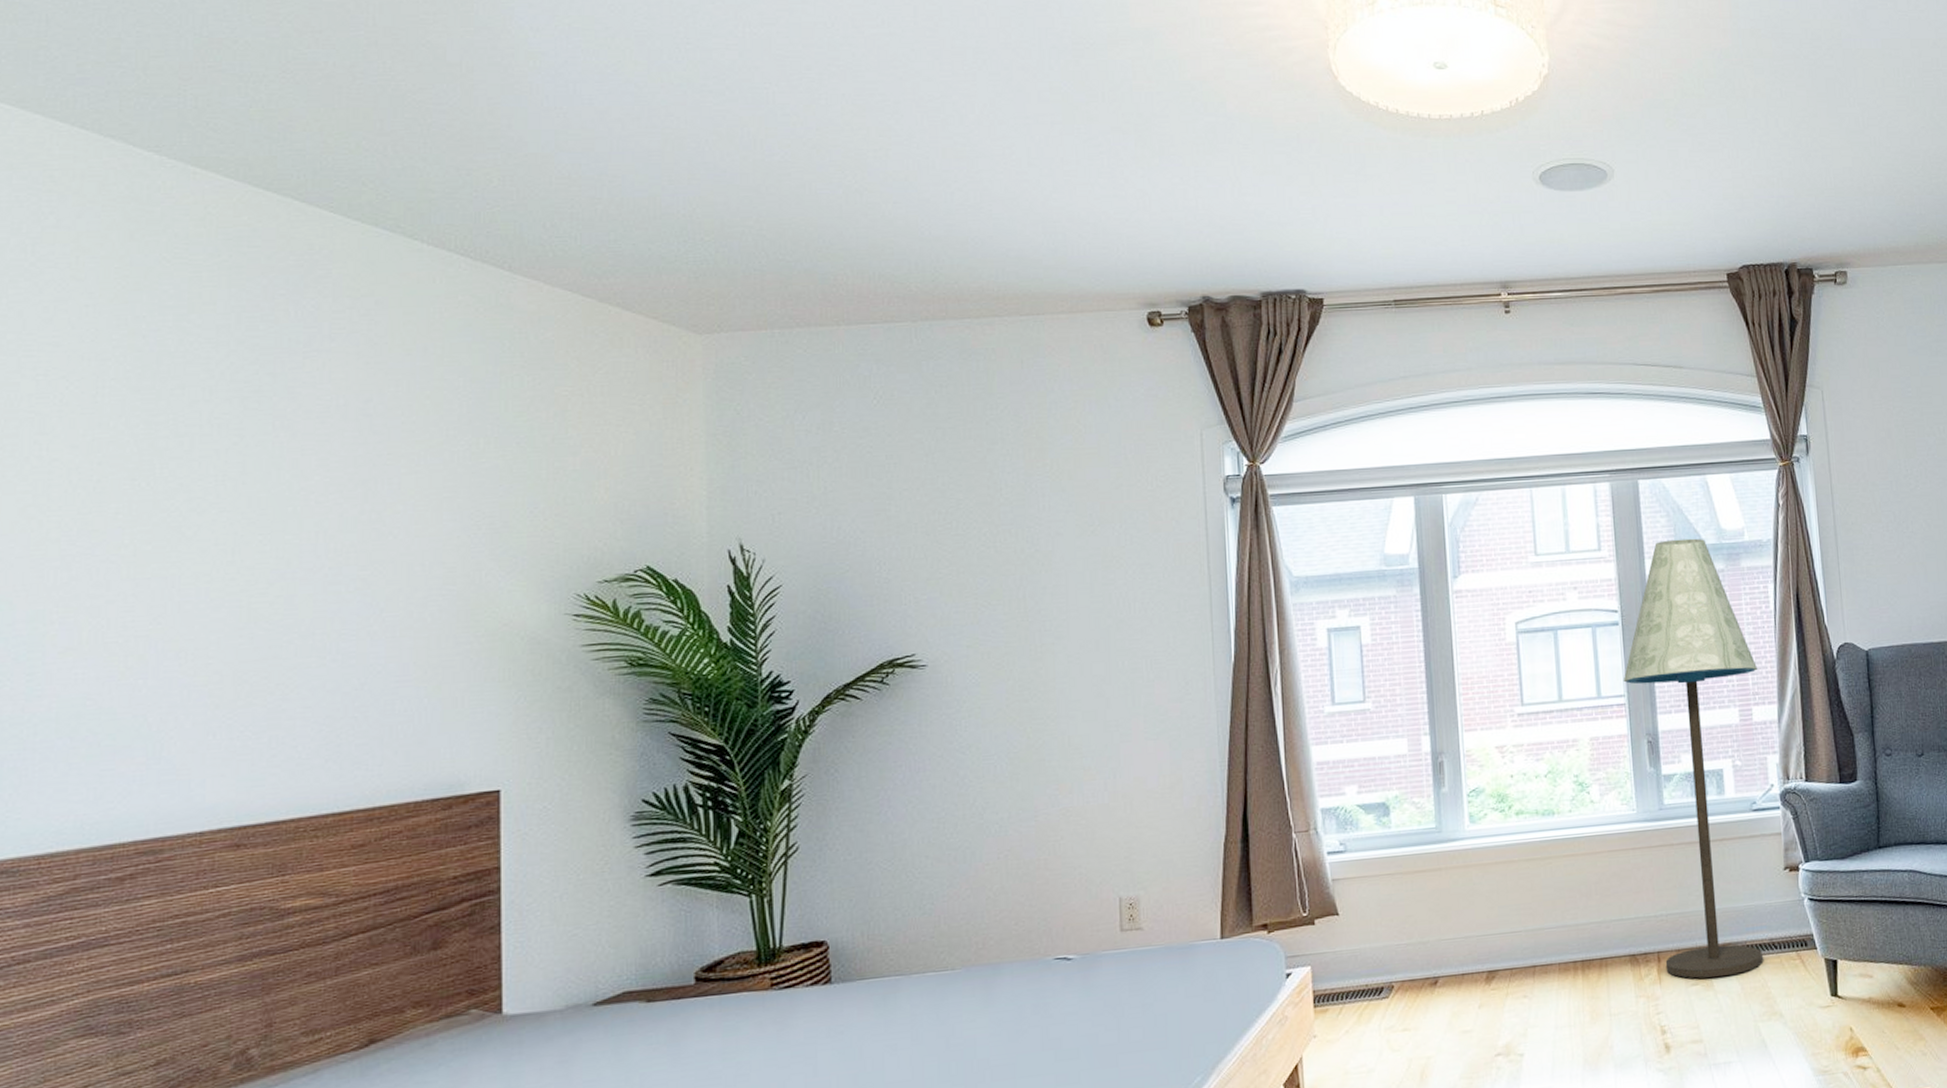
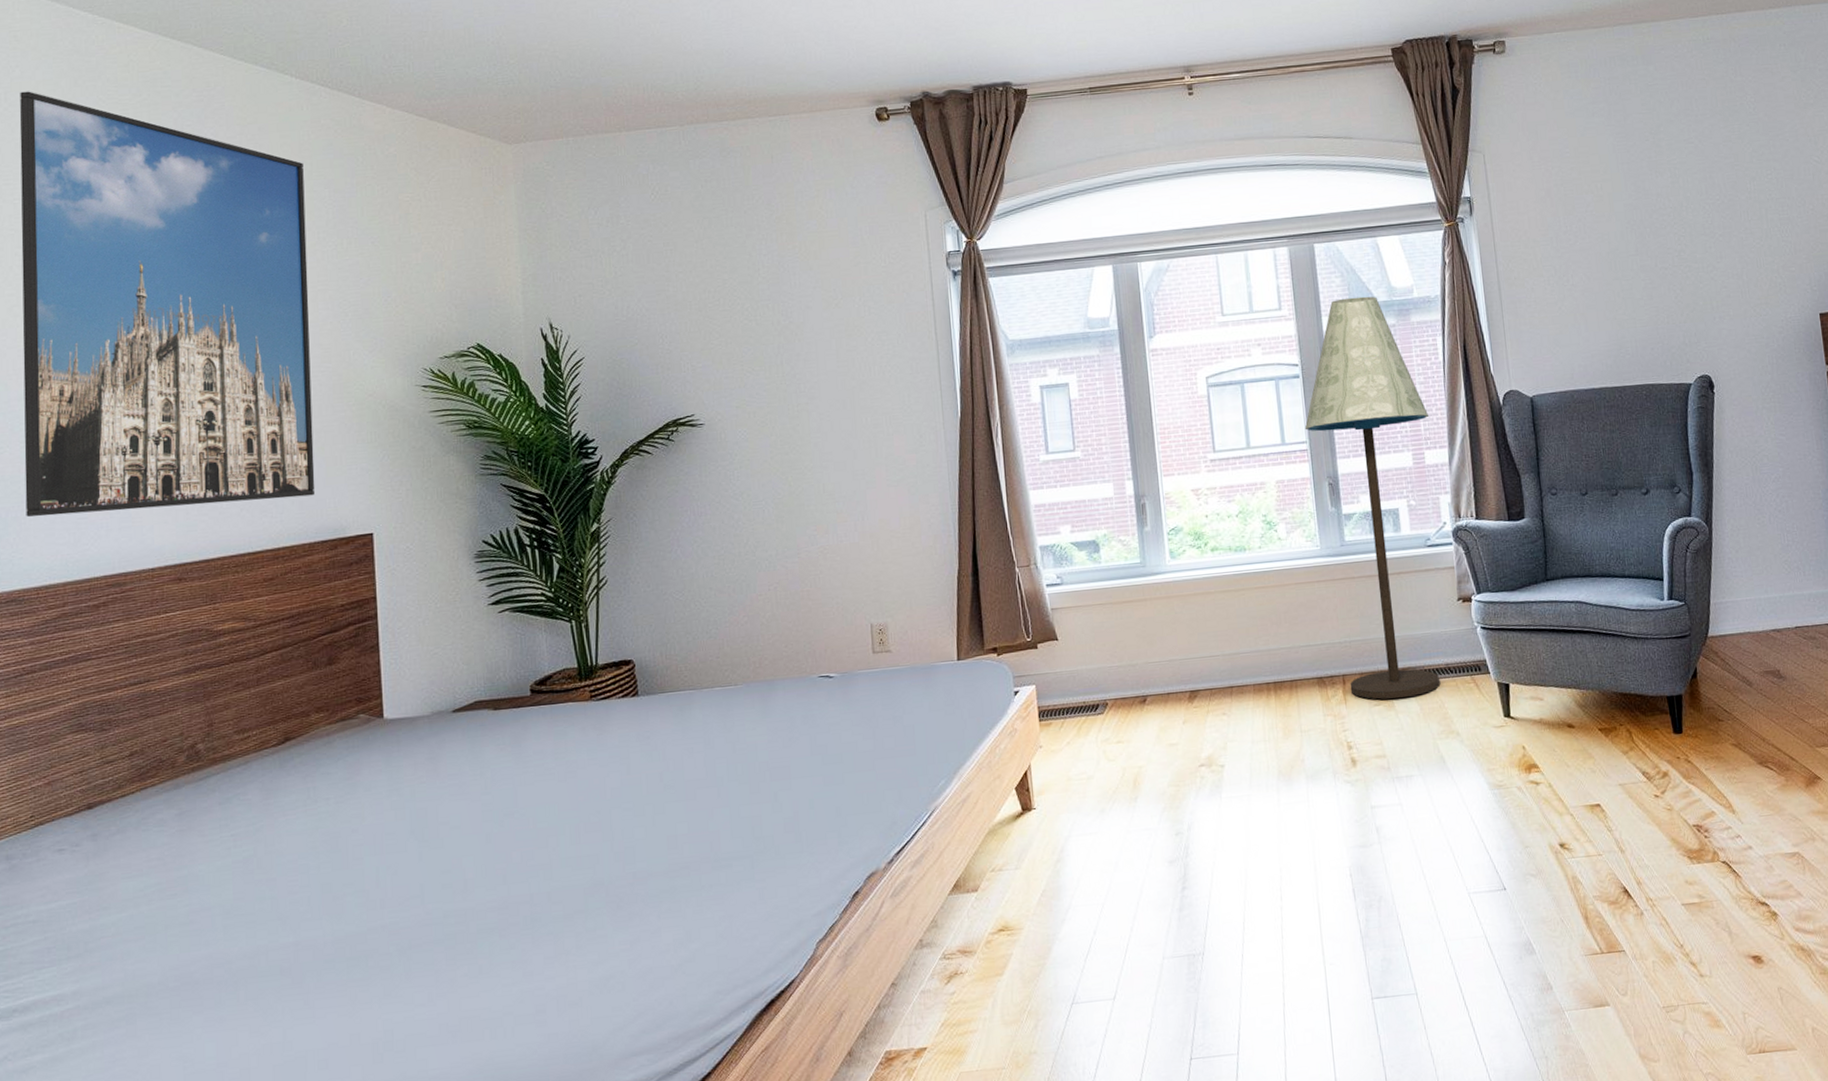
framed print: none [28,244,432,768] -> present [19,91,316,517]

